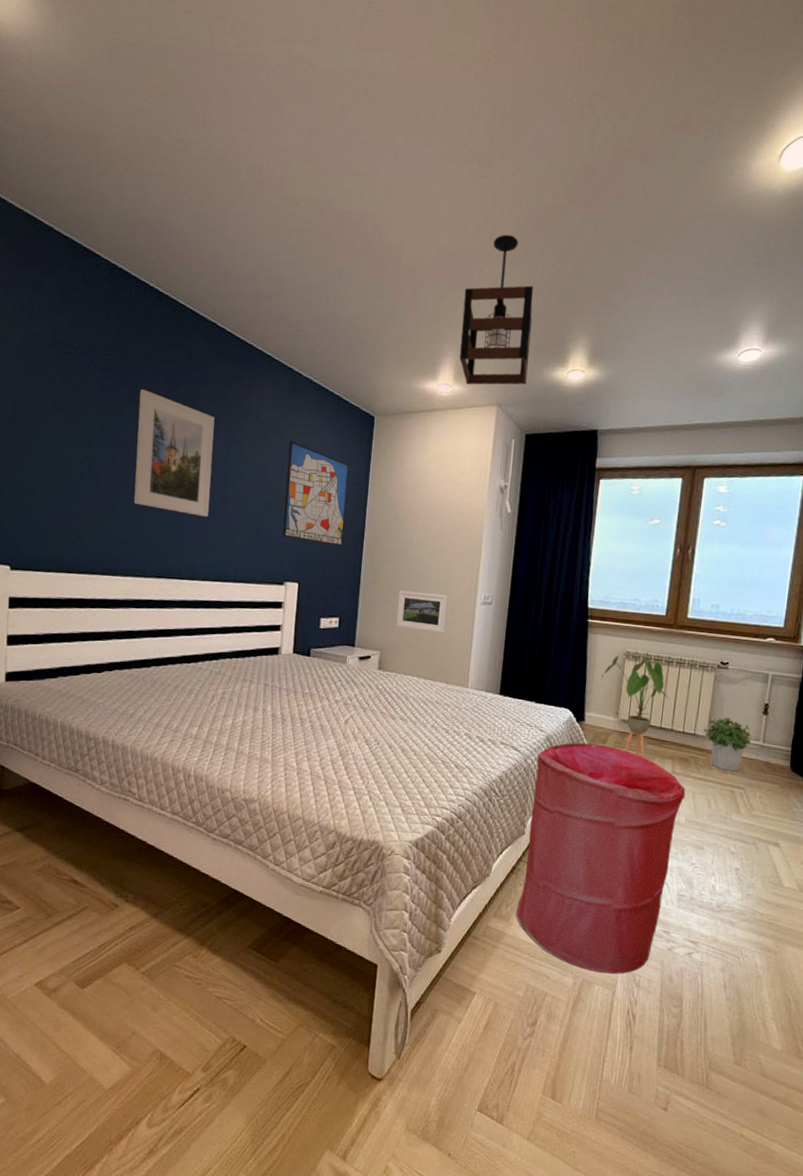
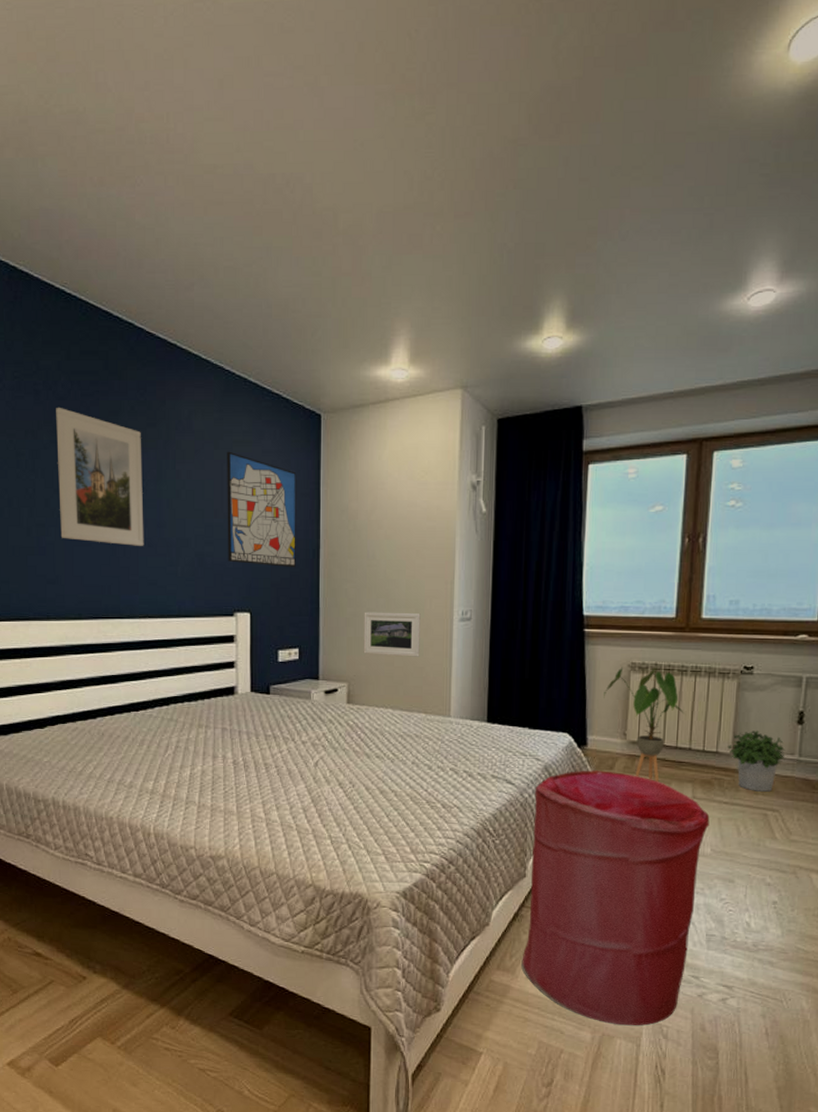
pendant light: present [460,234,533,385] -> none [413,181,497,366]

